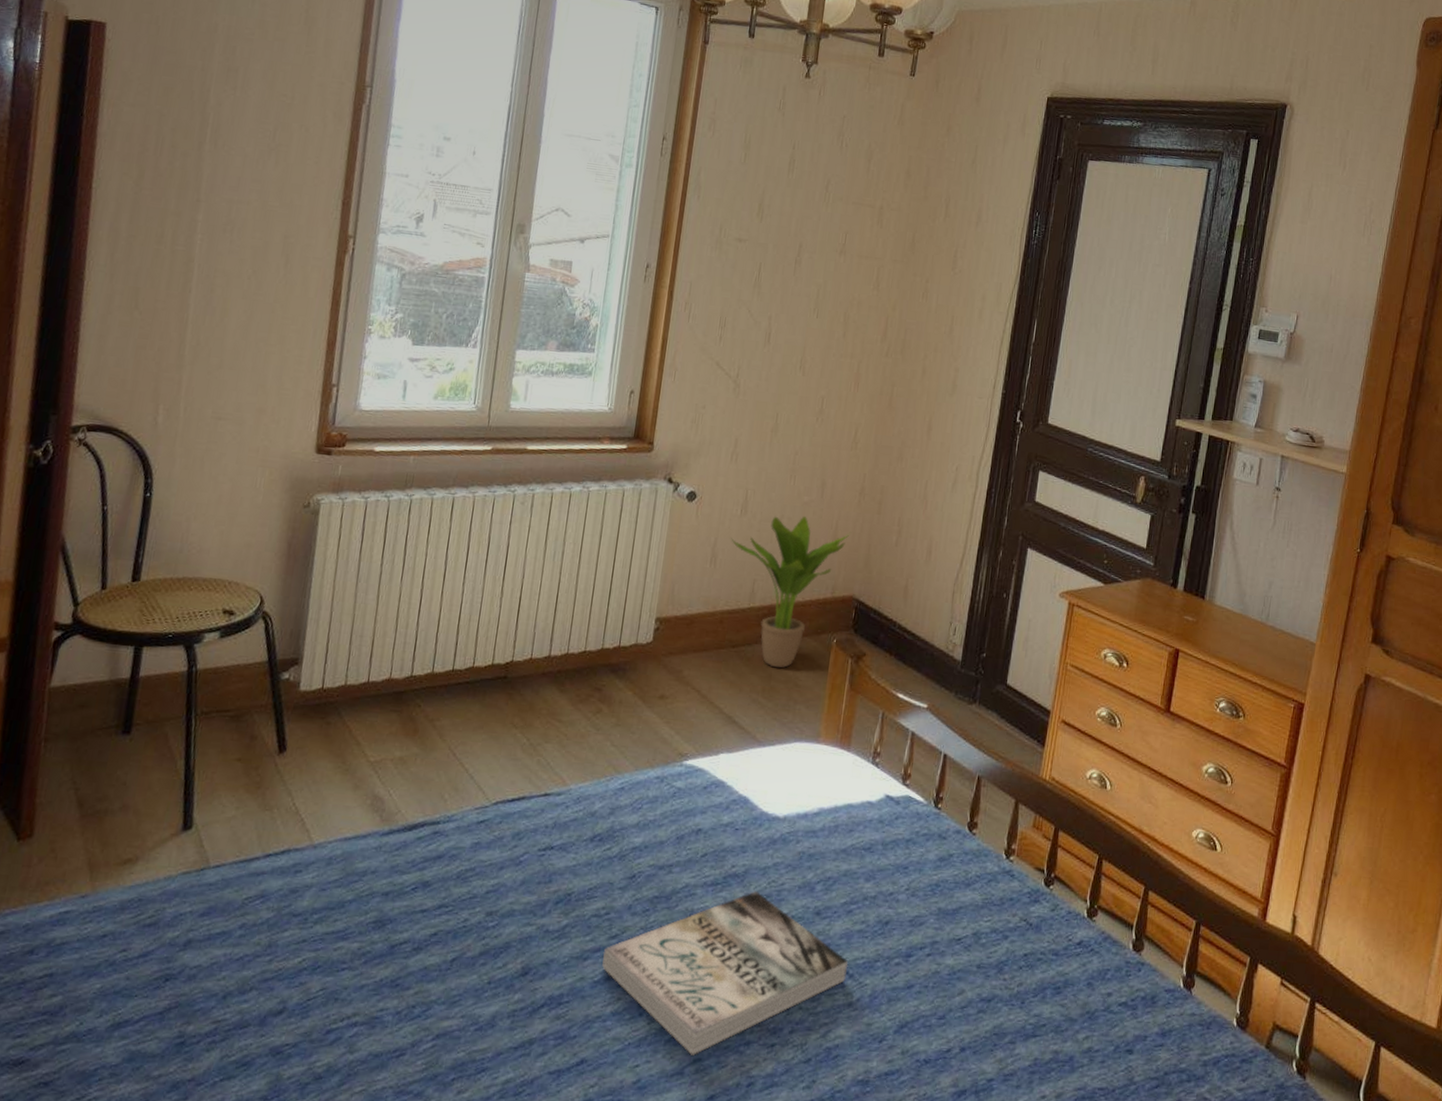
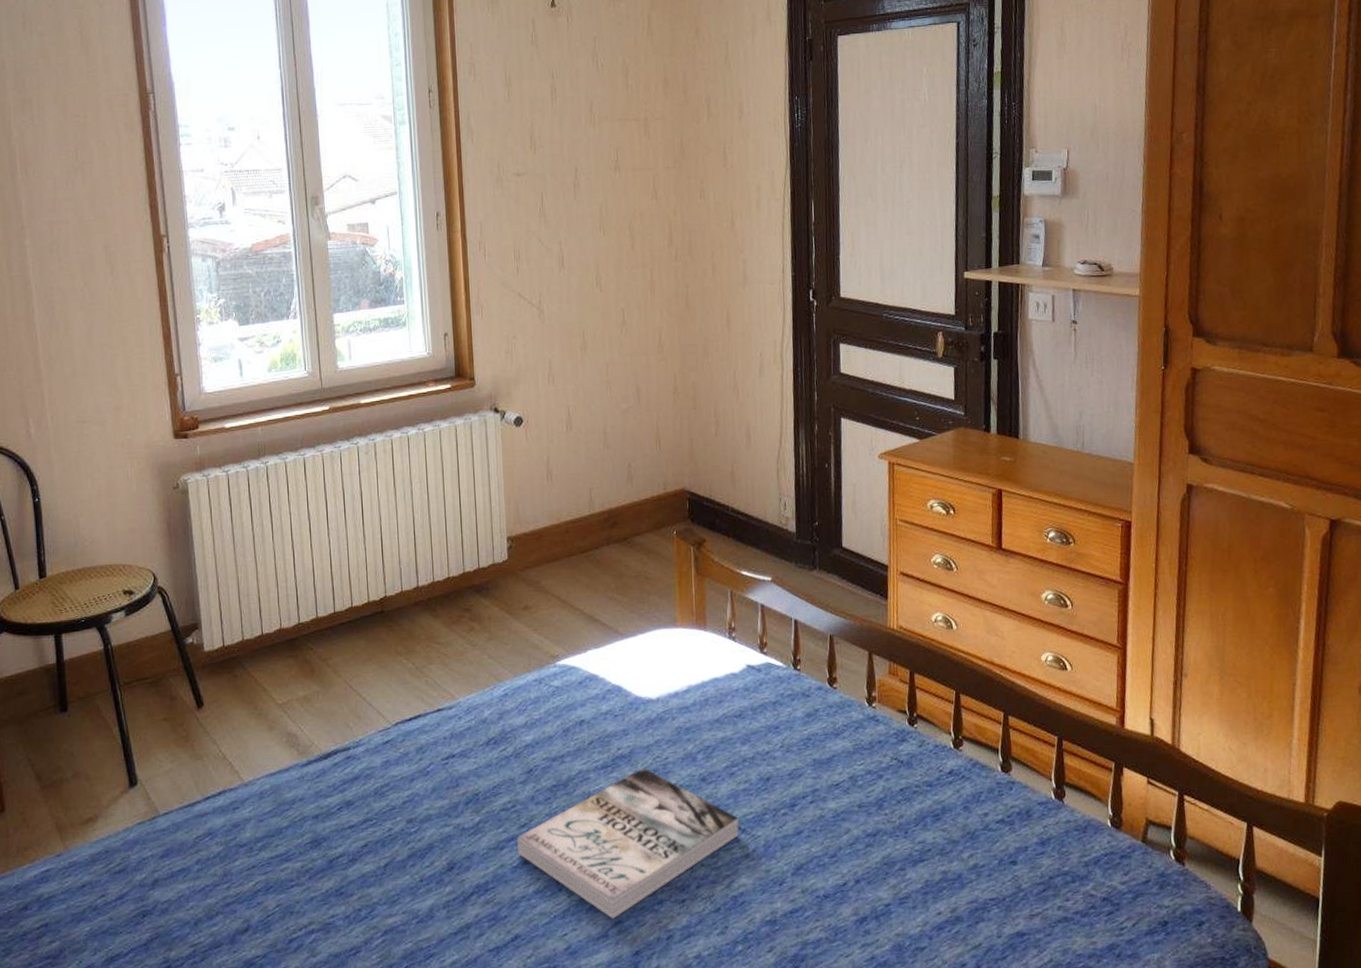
potted plant: present [731,515,851,668] -> none [562,422,672,565]

